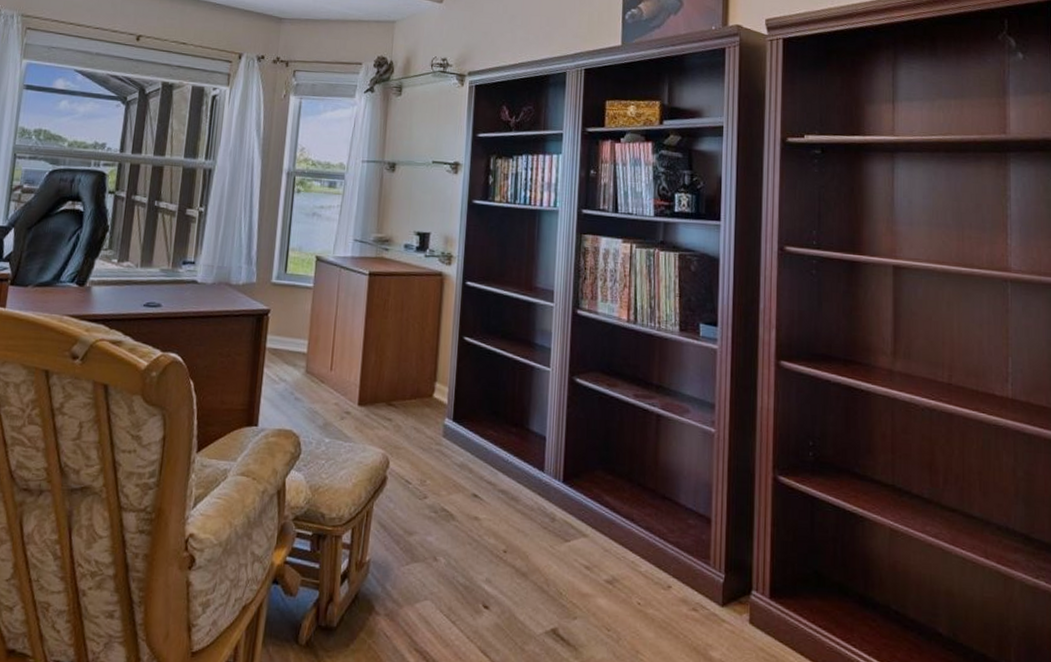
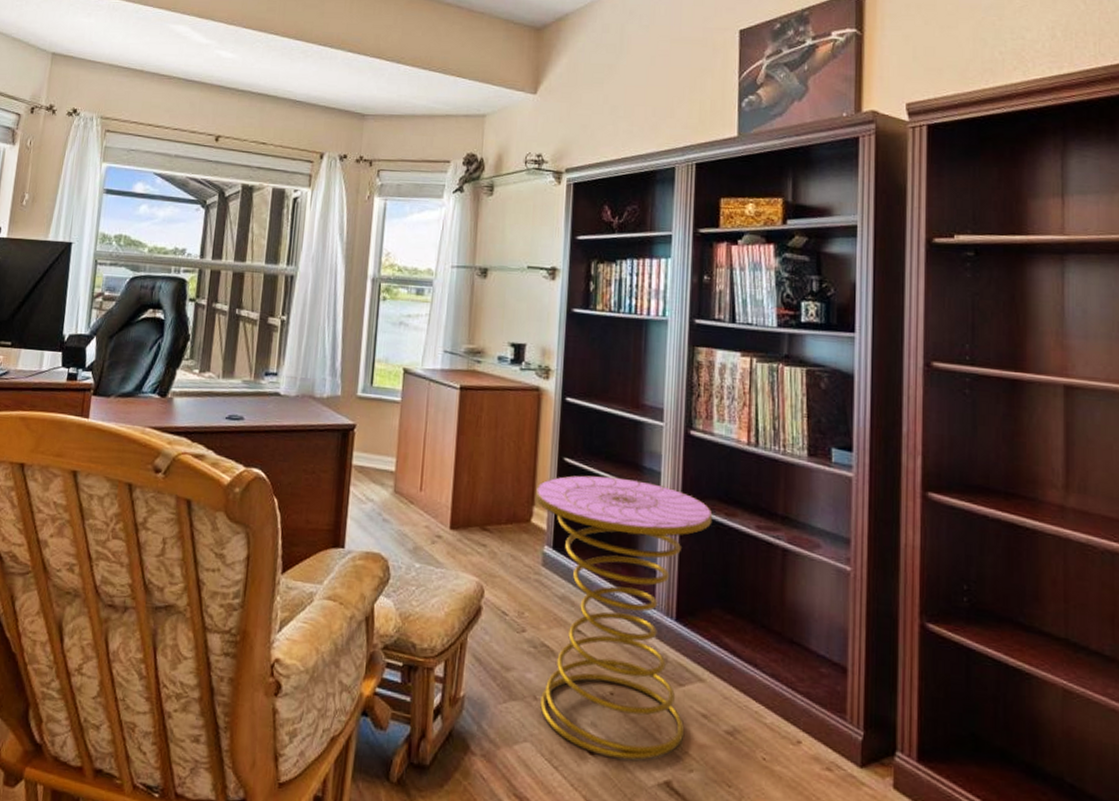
side table: none [437,352,596,612] -> present [535,475,713,760]

